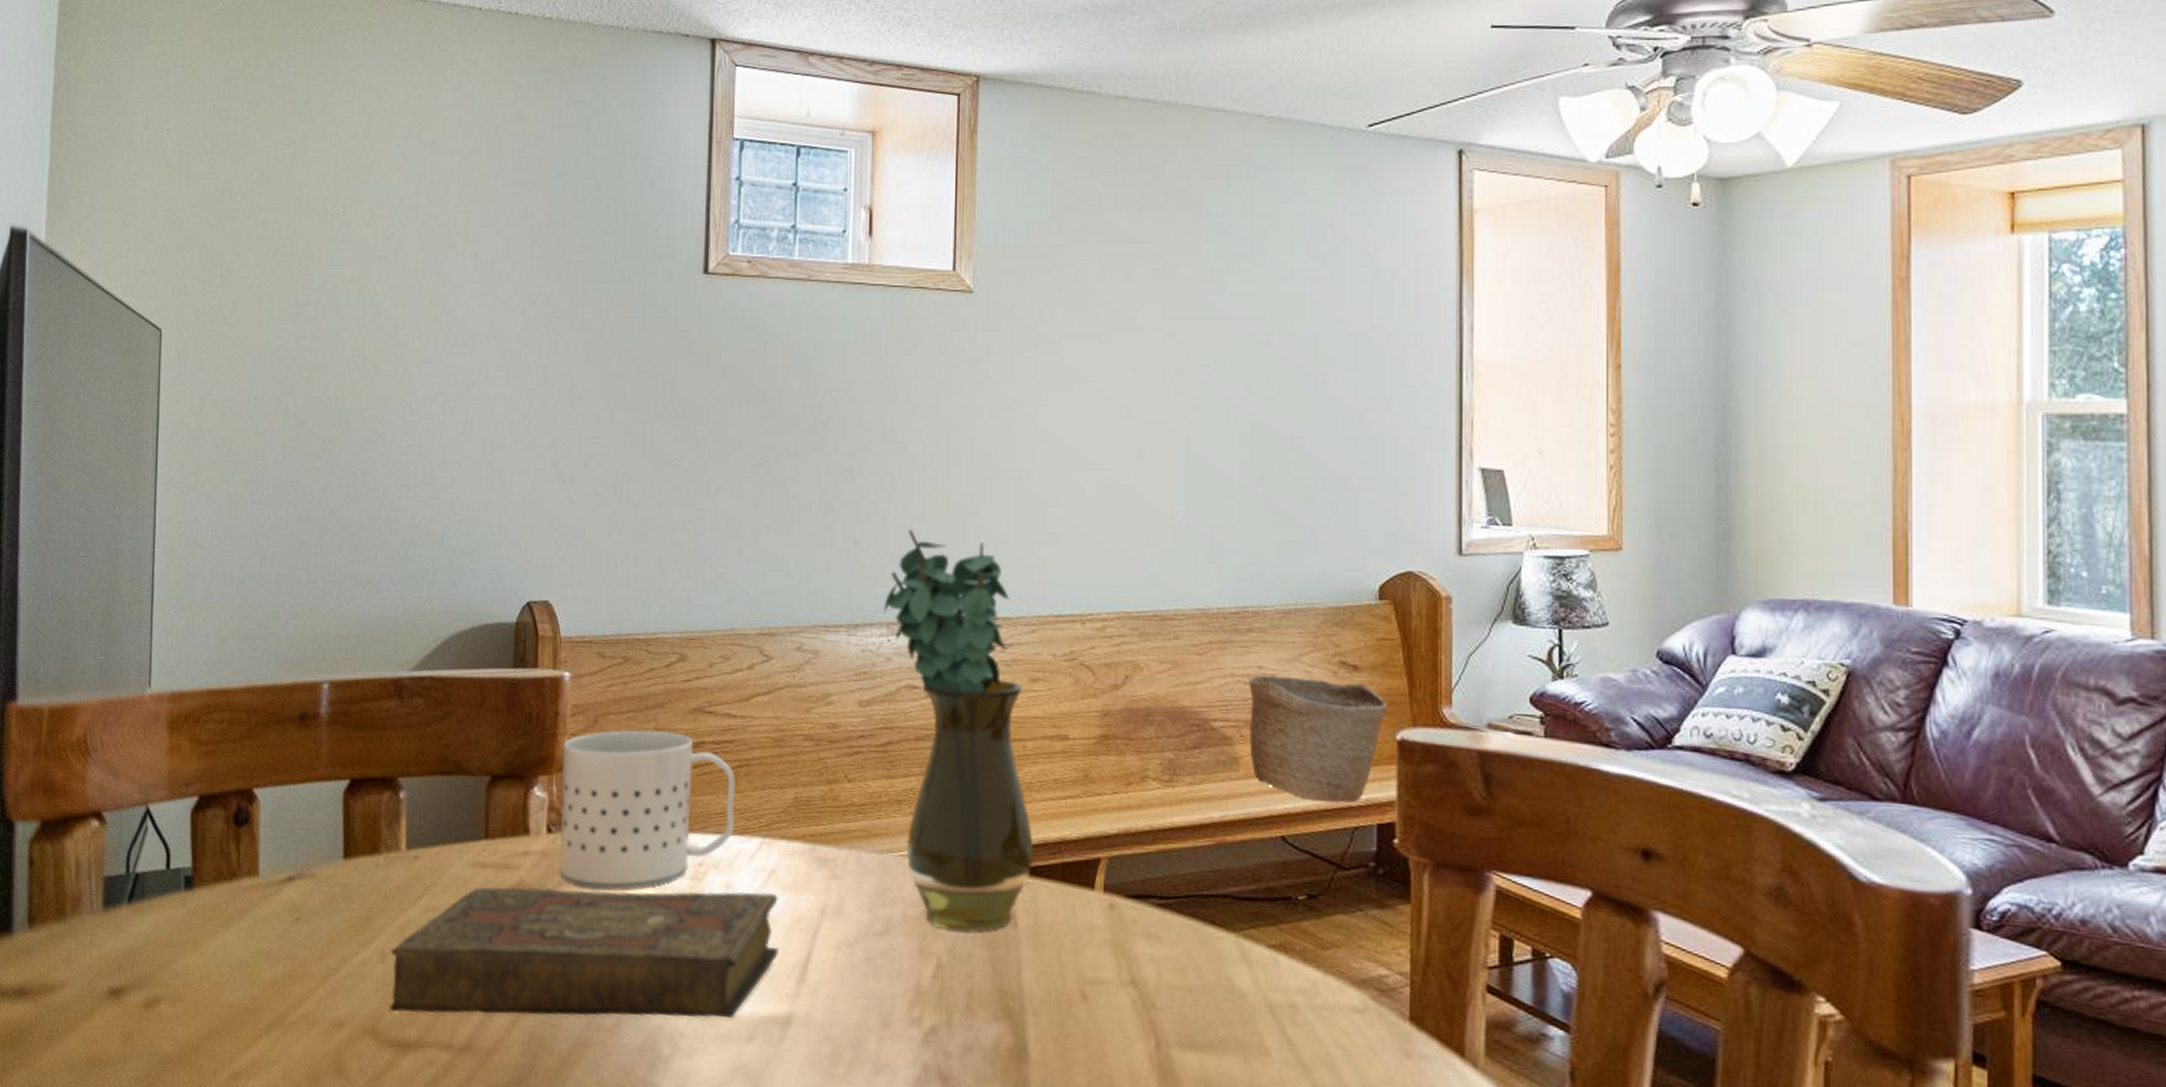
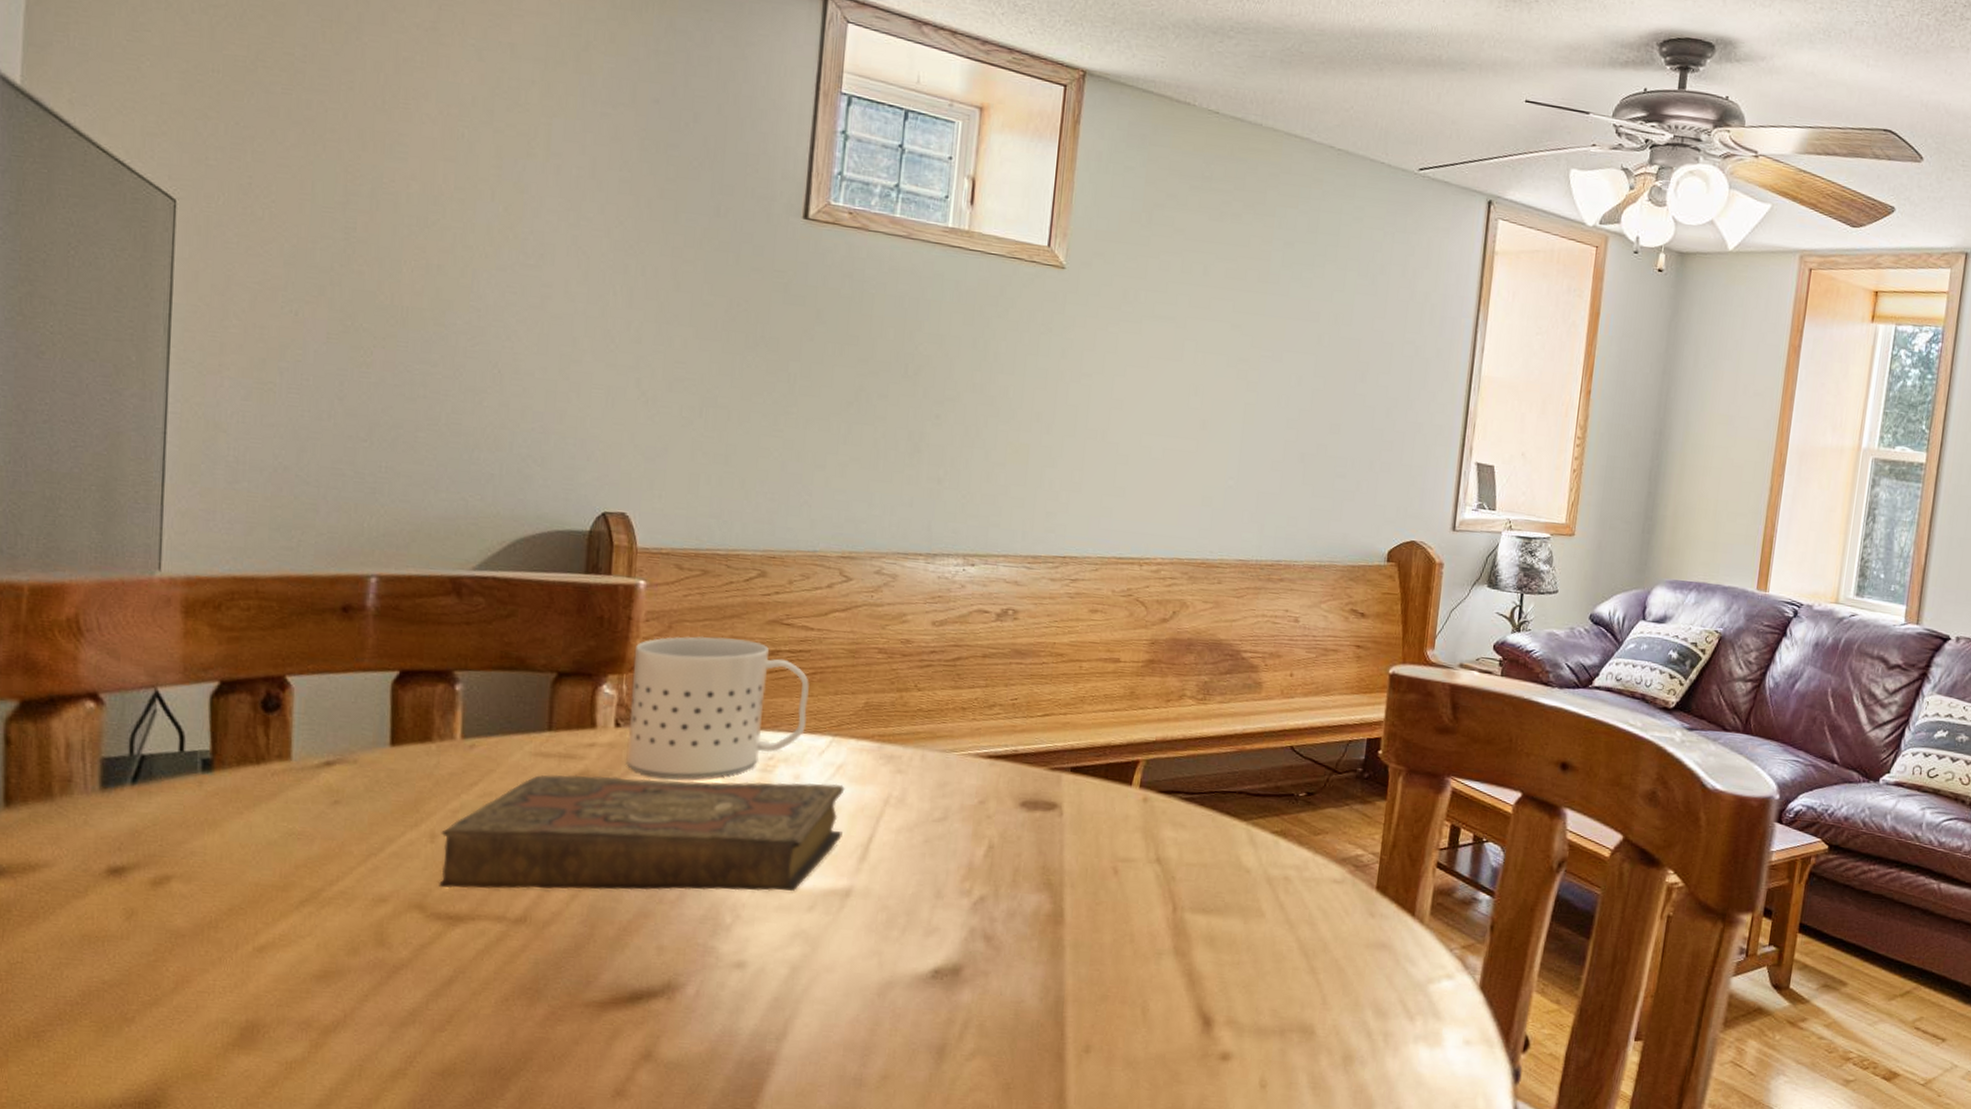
vase: present [883,529,1034,933] -> none [961,474,1083,820]
basket: present [1249,675,1388,803] -> none [1272,616,1385,721]

